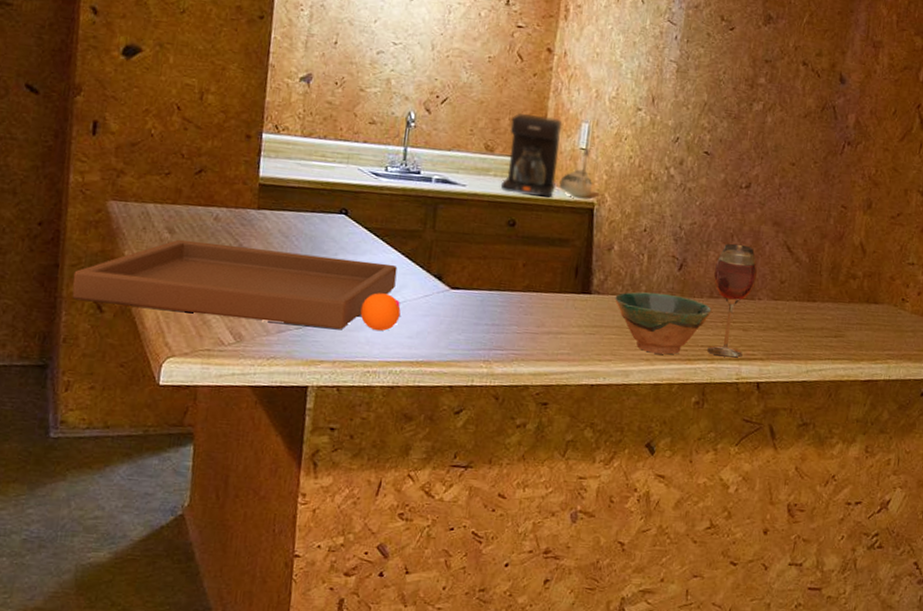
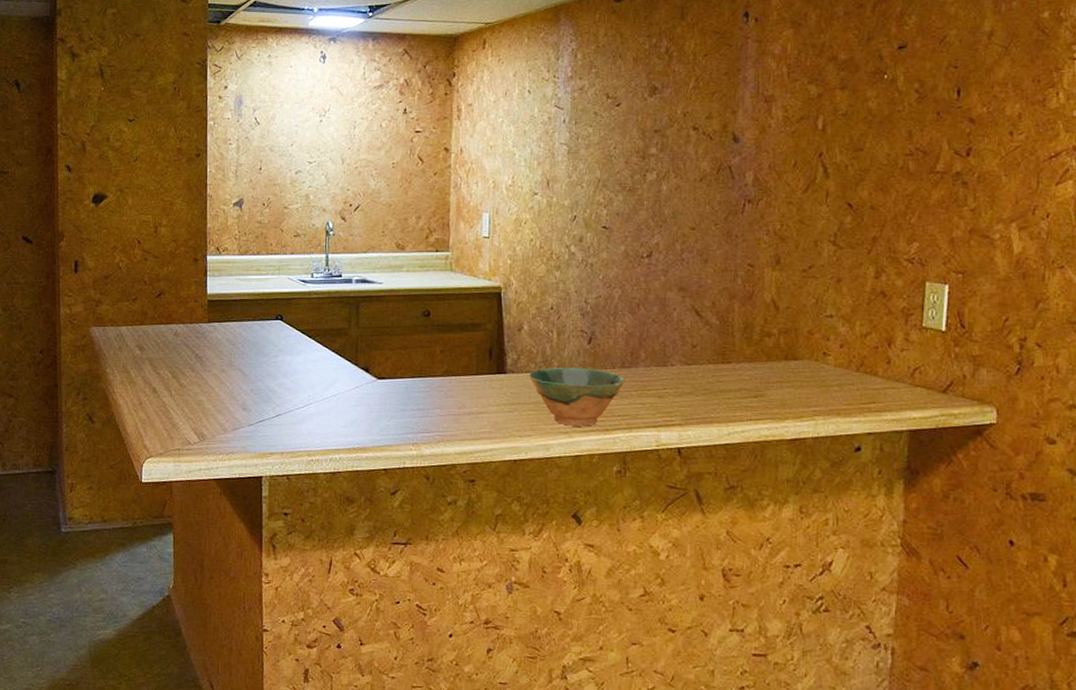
tray: present [72,239,398,330] -> none [69,355,329,424]
orange: present [360,293,401,331] -> none [301,388,335,423]
coffee maker: present [500,113,563,197] -> none [413,211,465,286]
teakettle: present [559,147,604,200] -> none [467,236,510,284]
wineglass: present [707,243,757,358] -> none [624,313,666,425]

